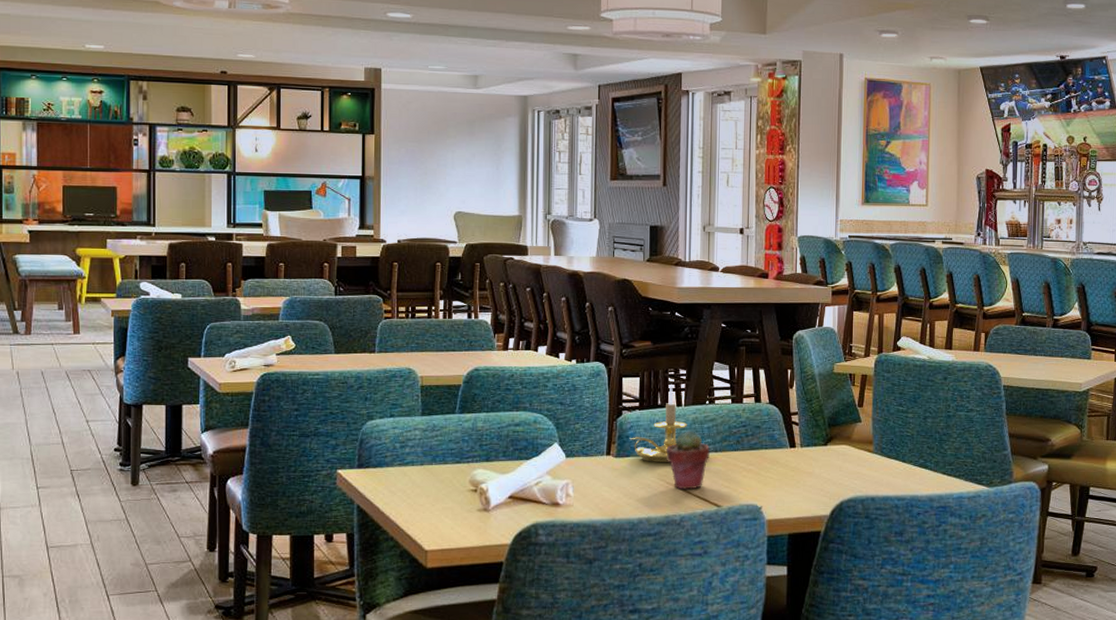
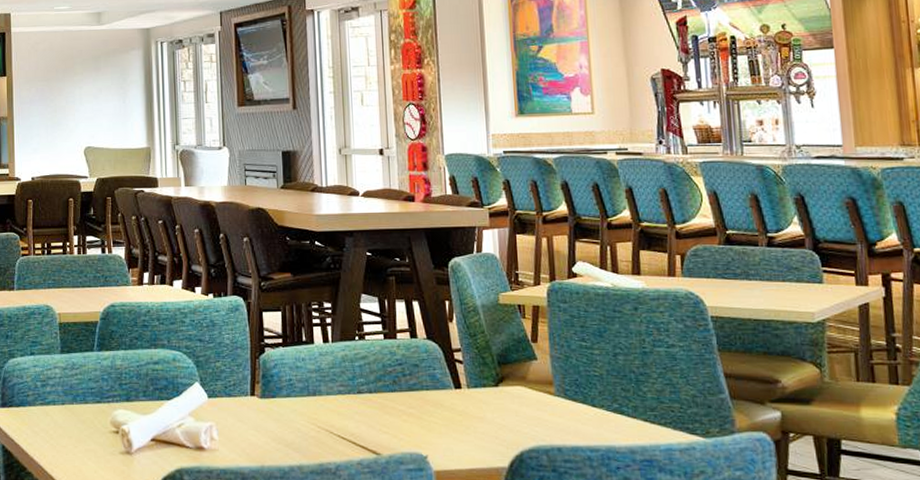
candle holder: present [629,384,687,462] -> none [274,318,336,404]
potted succulent: present [666,431,710,490] -> none [315,369,364,435]

